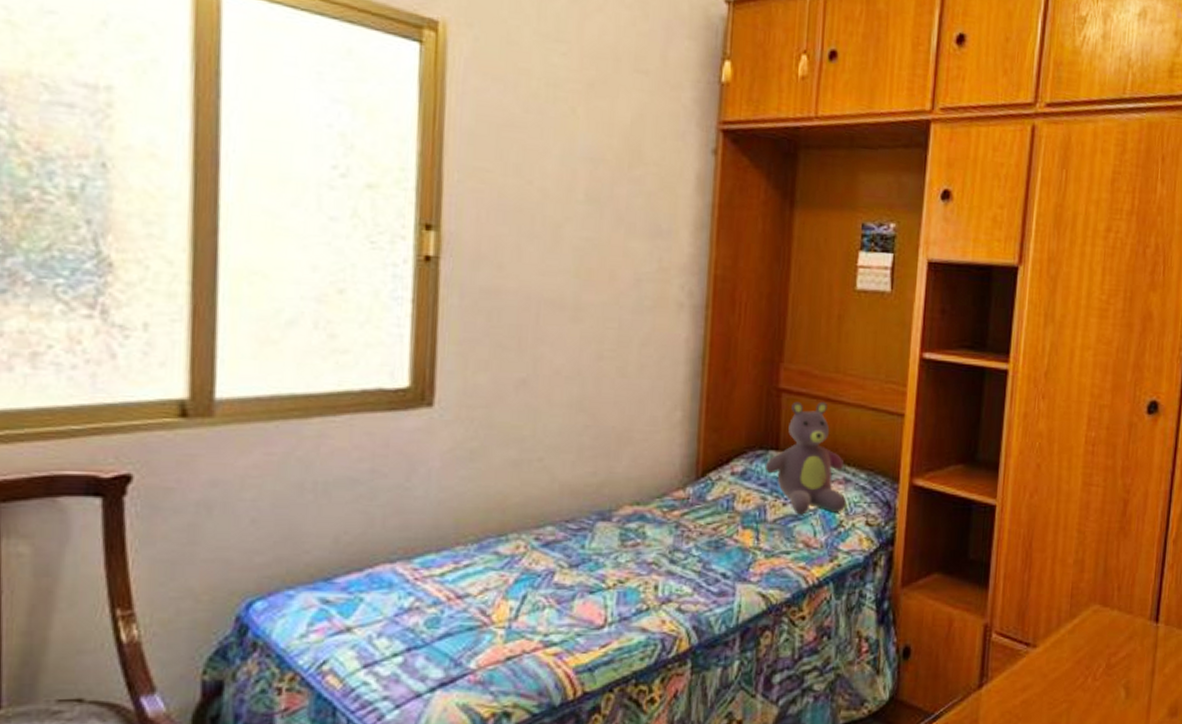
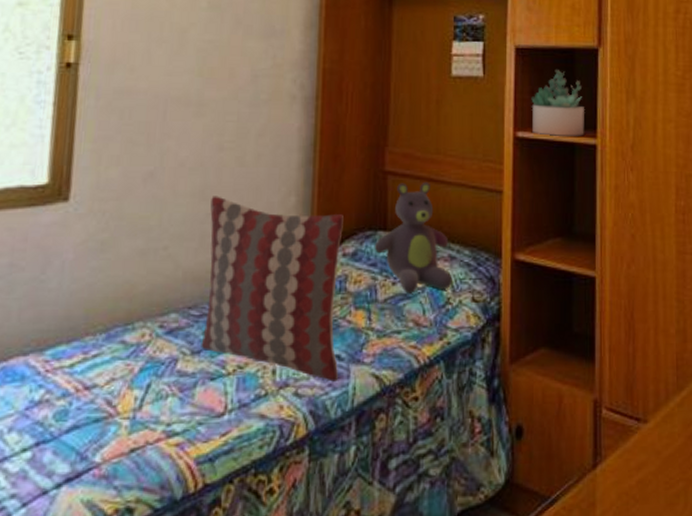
pillow: none [579,407,733,599] -> present [201,196,343,382]
succulent plant: none [940,288,999,360] -> present [531,70,585,137]

